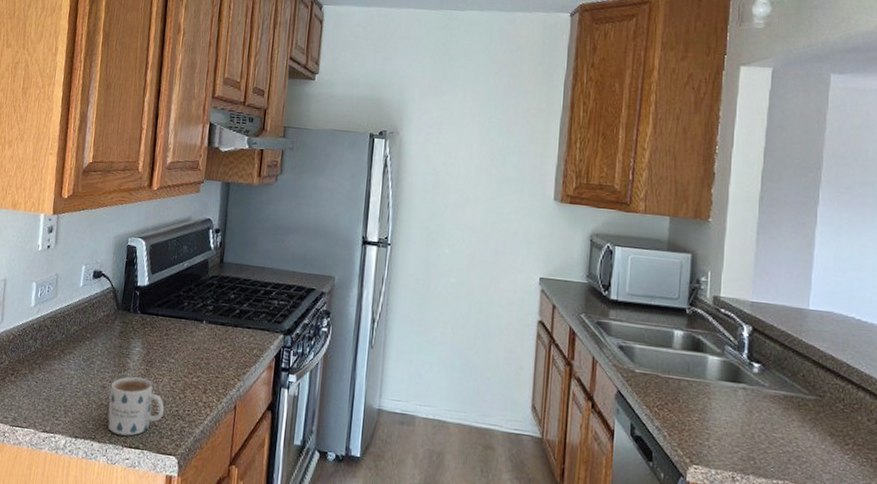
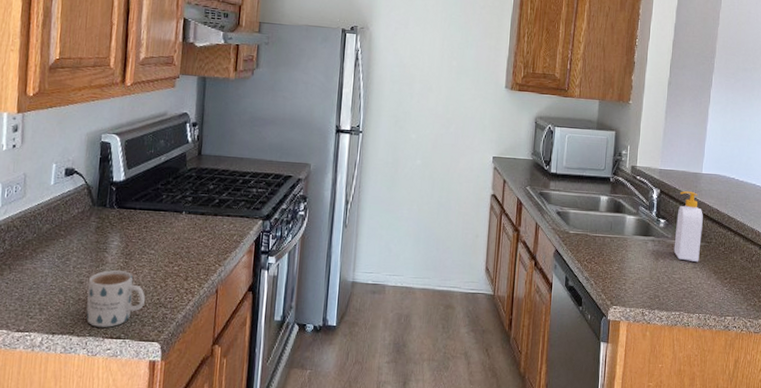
soap bottle: none [773,329,812,420] -> present [673,190,703,262]

